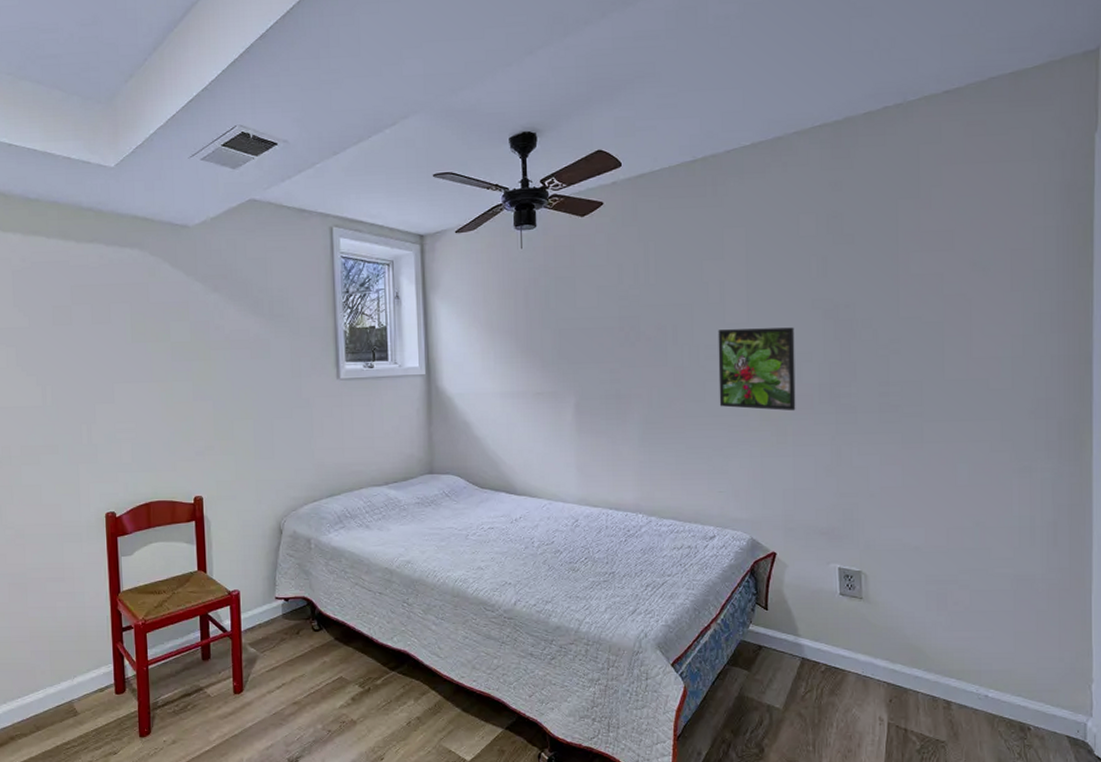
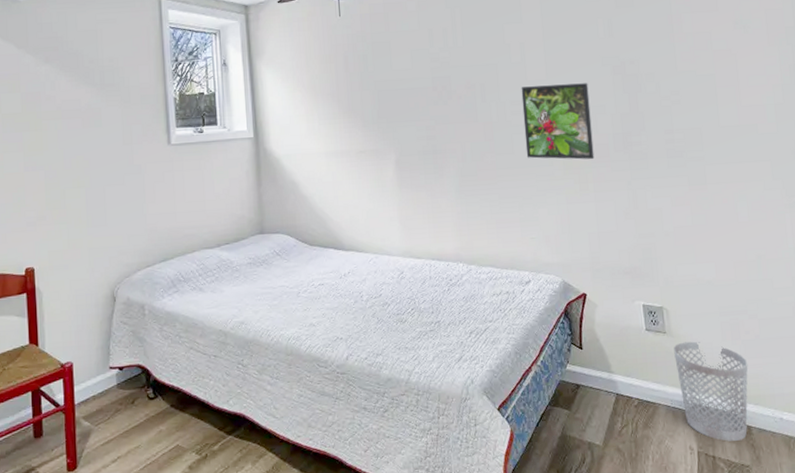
wastebasket: none [870,609,953,715] -> present [673,341,748,442]

